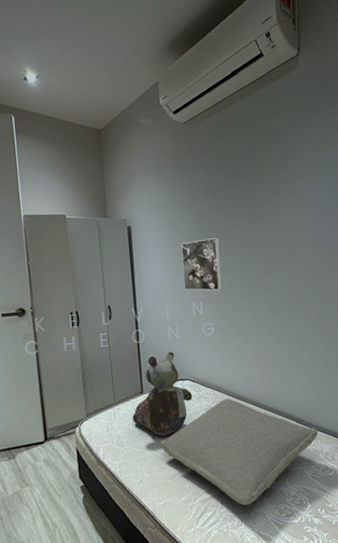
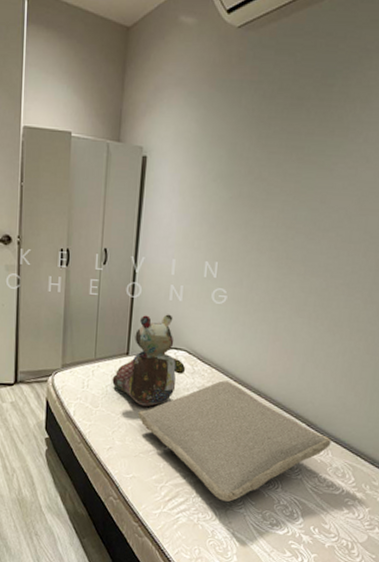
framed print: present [181,238,223,291] -> none [199,184,255,252]

